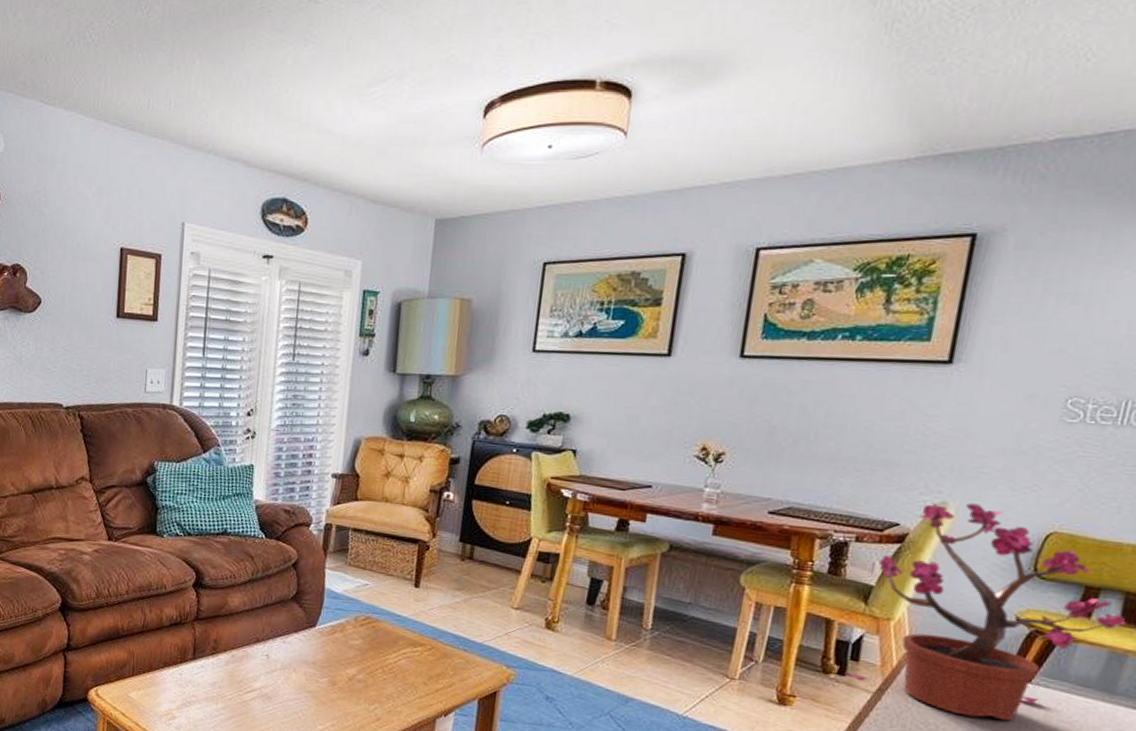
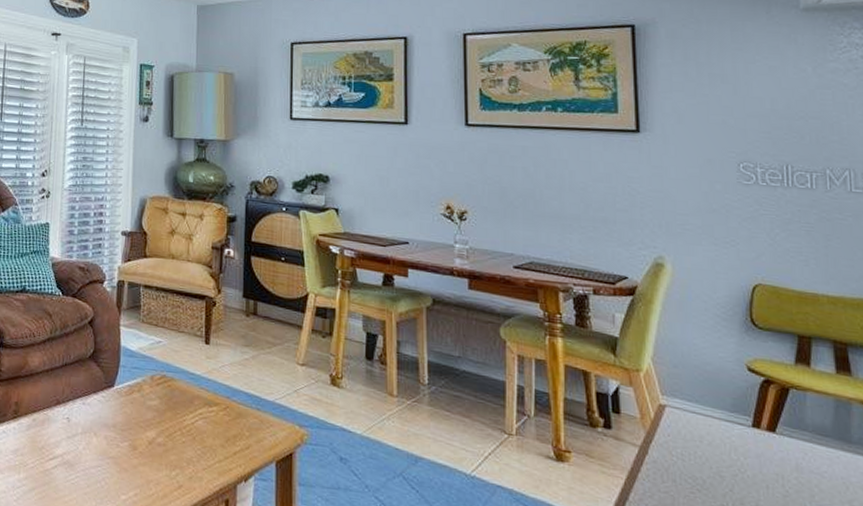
potted plant: present [844,503,1126,721] -> none [609,257,841,474]

